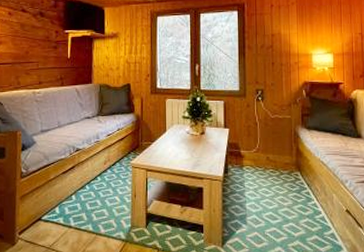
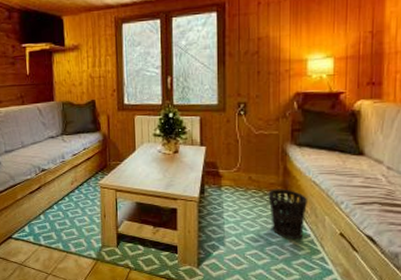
wastebasket: none [284,168,317,217] -> present [268,189,307,240]

